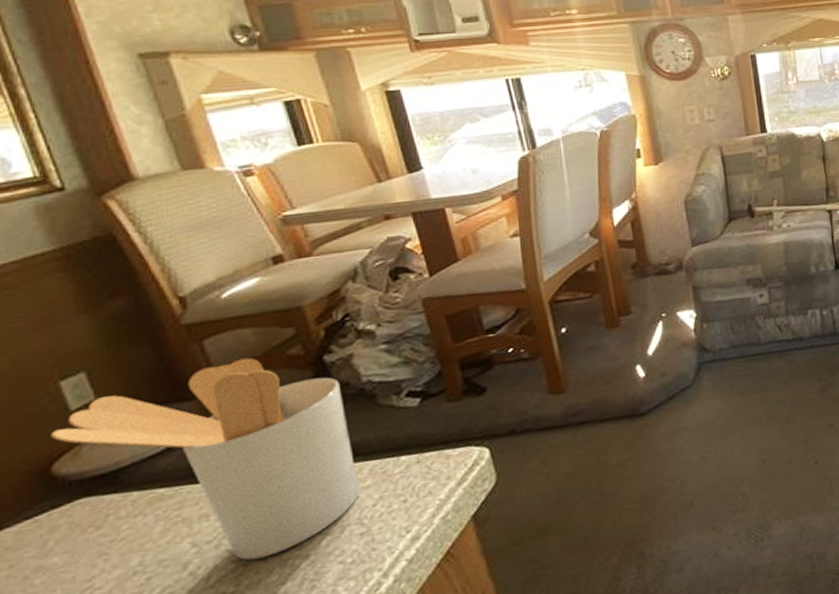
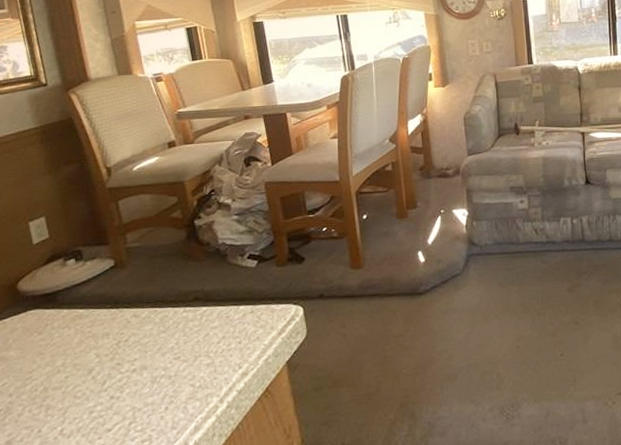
utensil holder: present [50,357,360,560] -> none [19,216,209,374]

